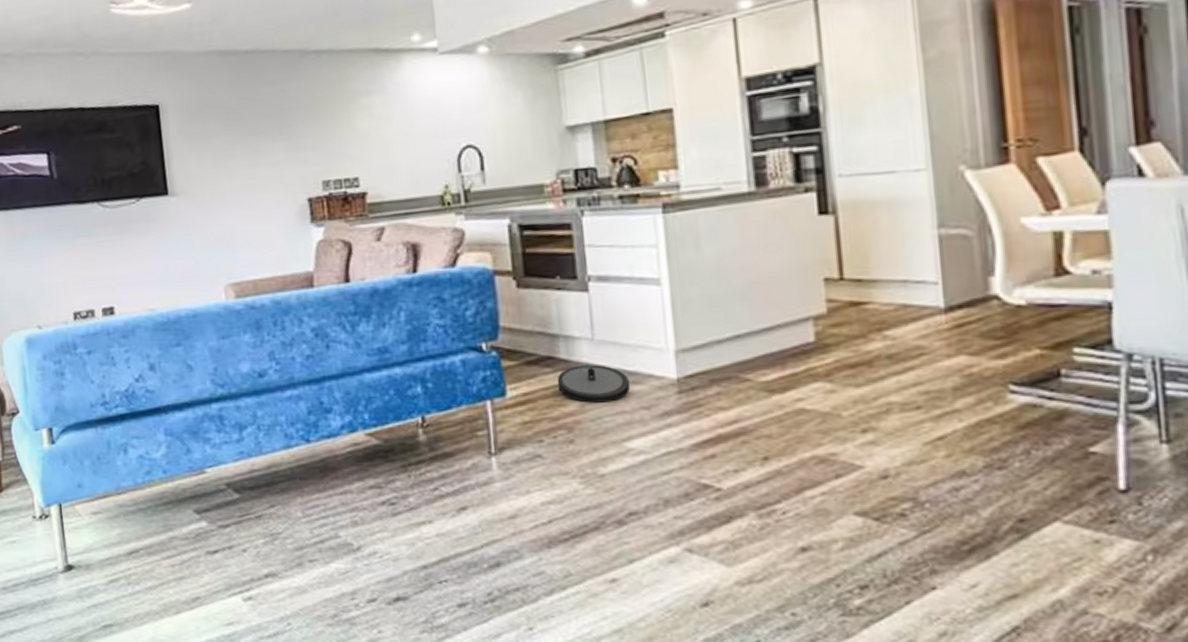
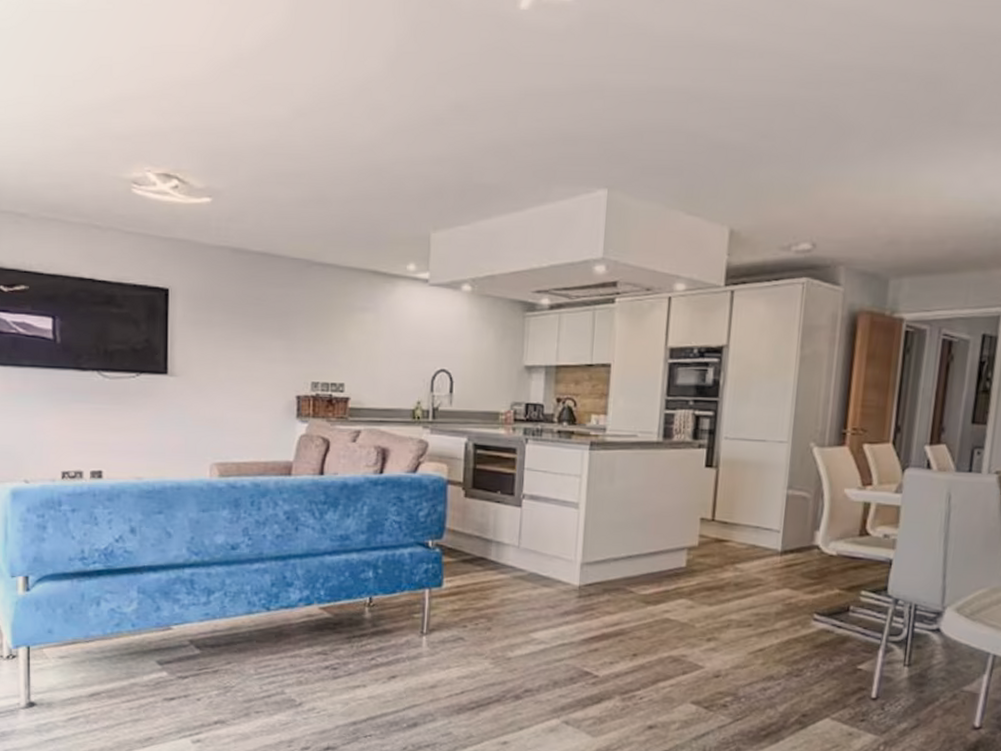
robot vacuum: present [557,365,631,403] -> none [485,567,543,600]

